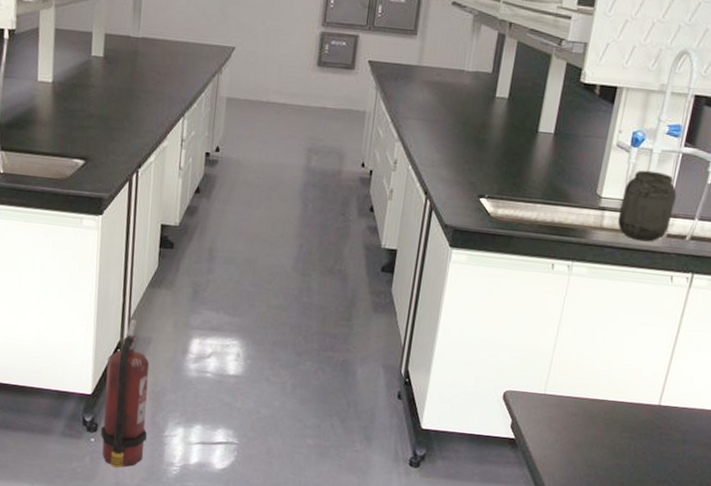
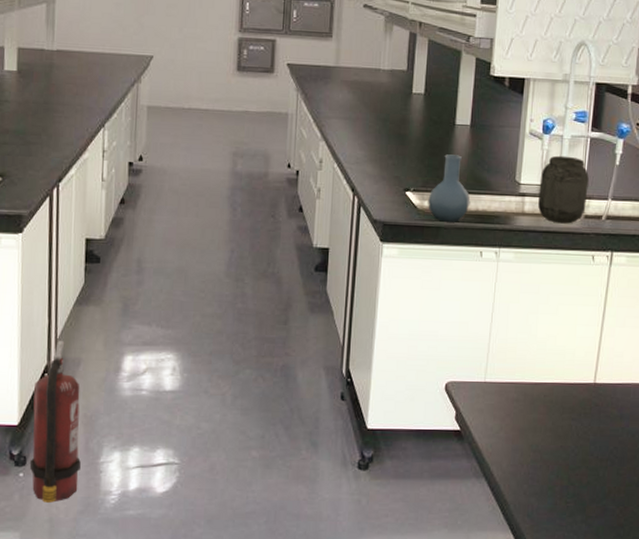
flask: none [501,162,547,233] -> present [428,154,471,222]

